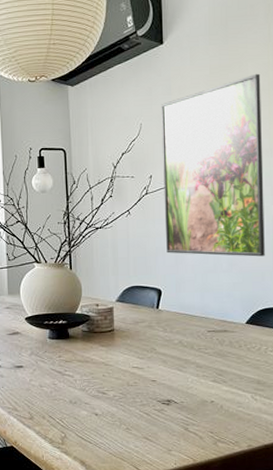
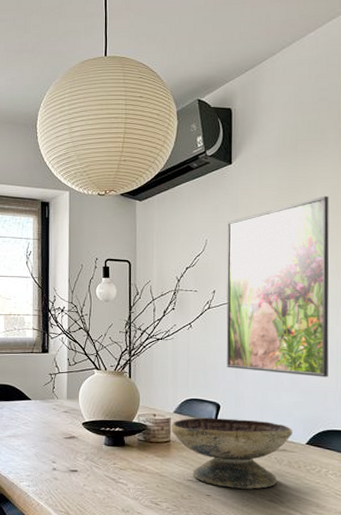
decorative bowl: none [114,303,232,372] -> present [171,417,292,489]

